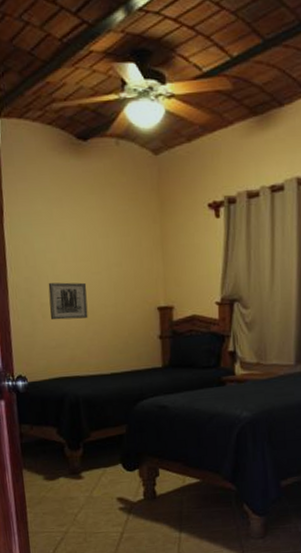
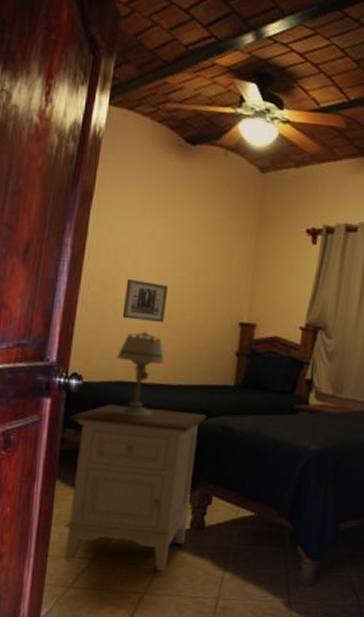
nightstand: none [23,396,143,537] -> present [64,404,207,571]
table lamp: none [52,329,96,408] -> present [116,332,165,417]

